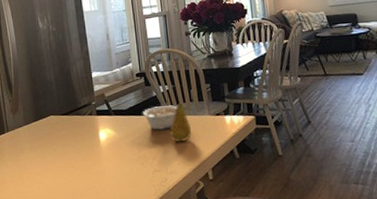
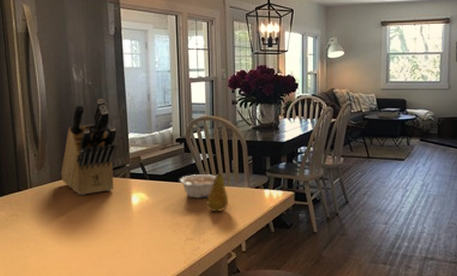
knife block: none [33,43,83,136] -> present [61,99,118,196]

